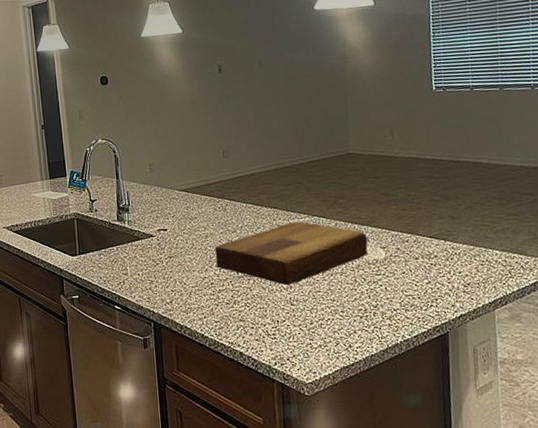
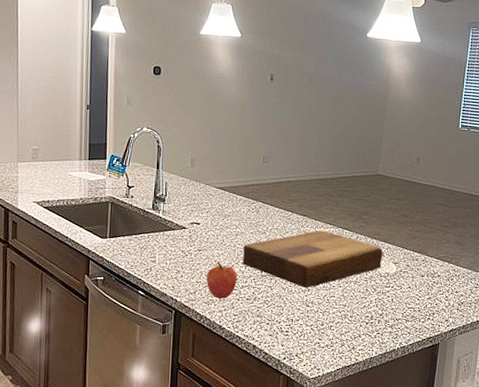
apple: none [180,267,214,306] -> present [206,261,237,299]

